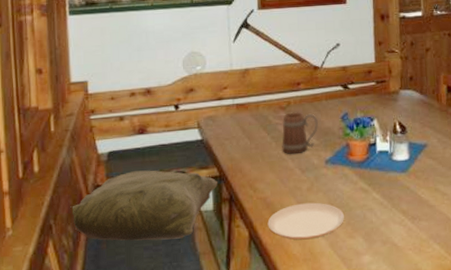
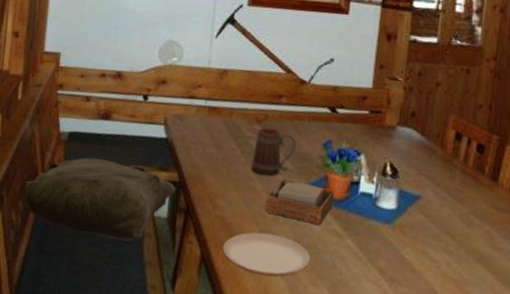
napkin holder: none [299,153,357,187] -> present [265,178,334,226]

